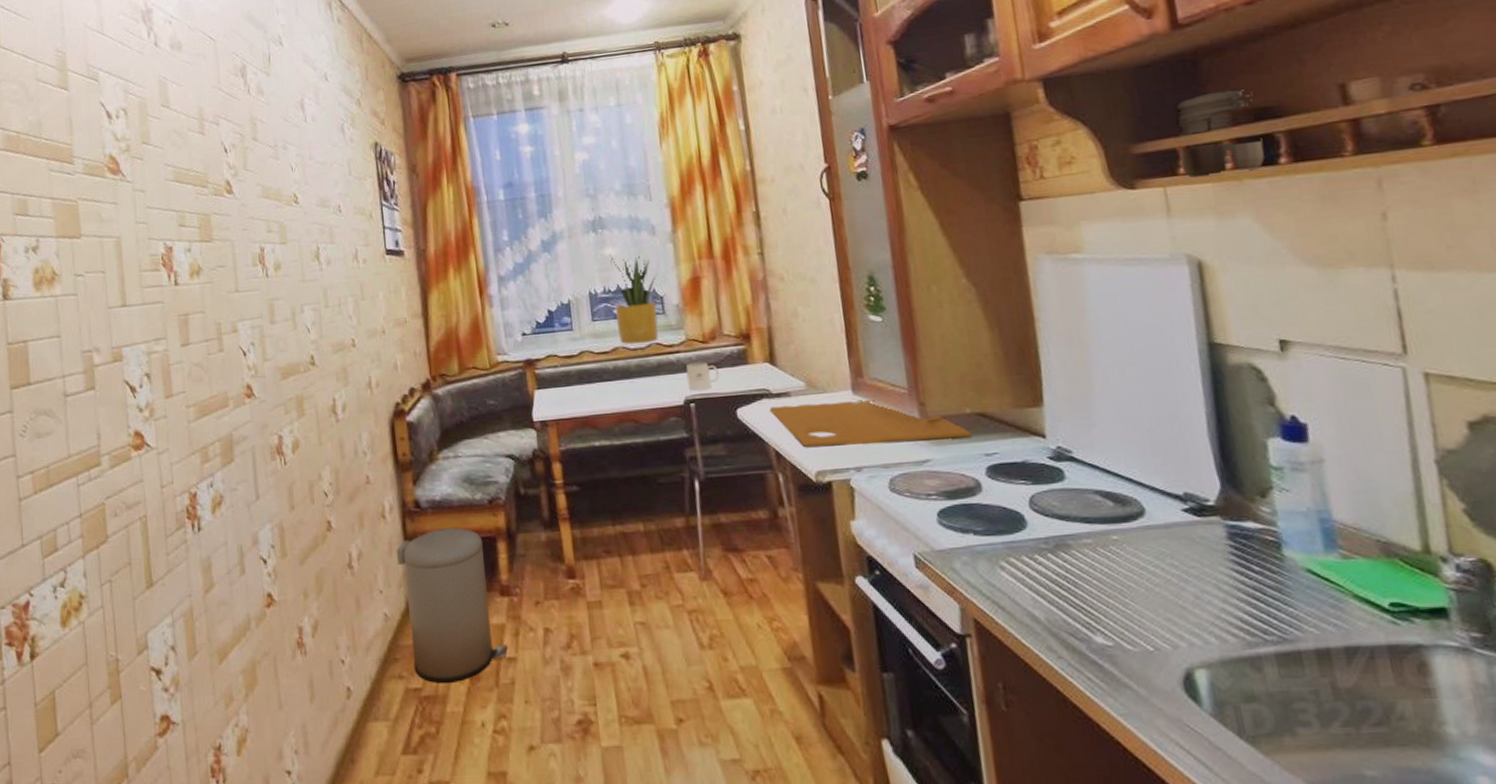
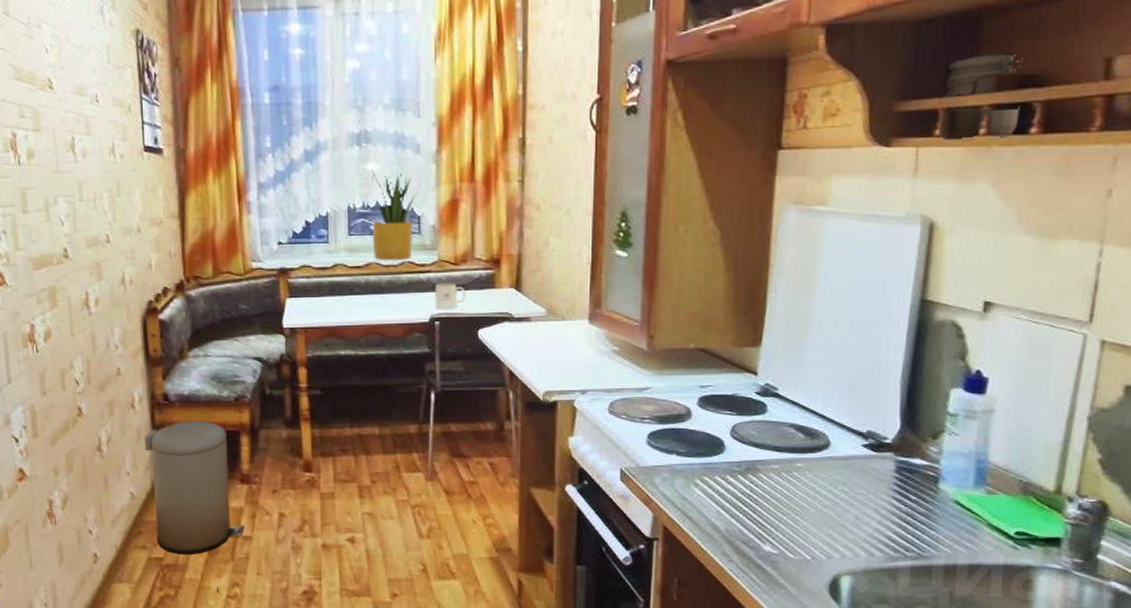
cutting board: present [770,400,972,447] -> none [510,329,692,370]

